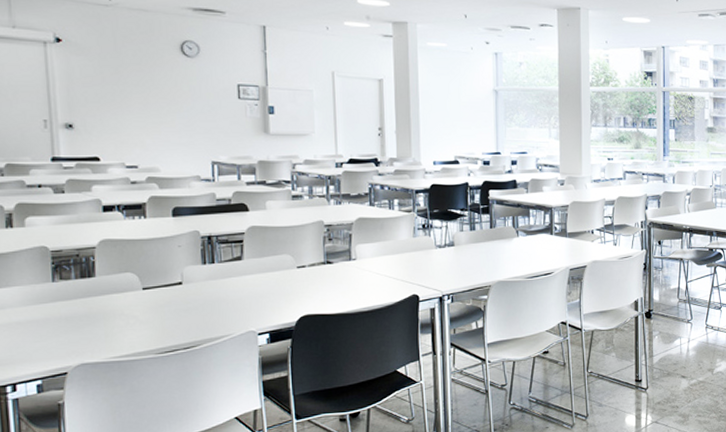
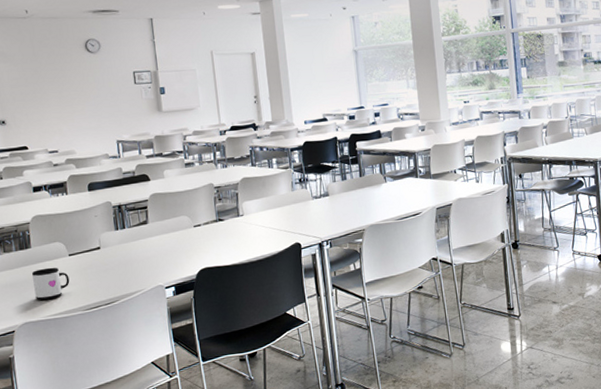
mug: none [93,301,142,338] -> present [31,267,70,300]

